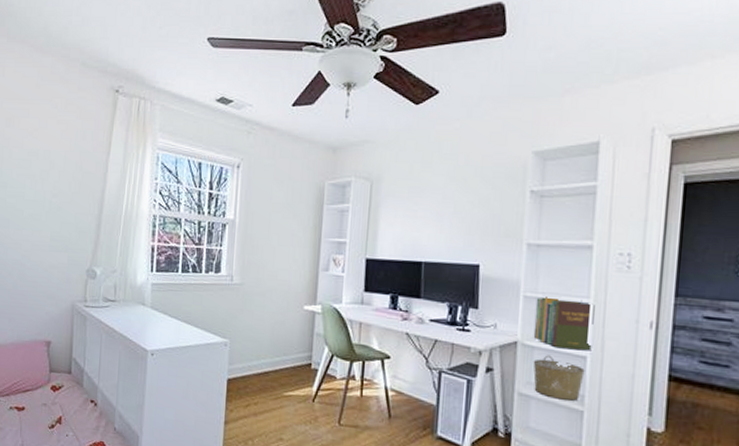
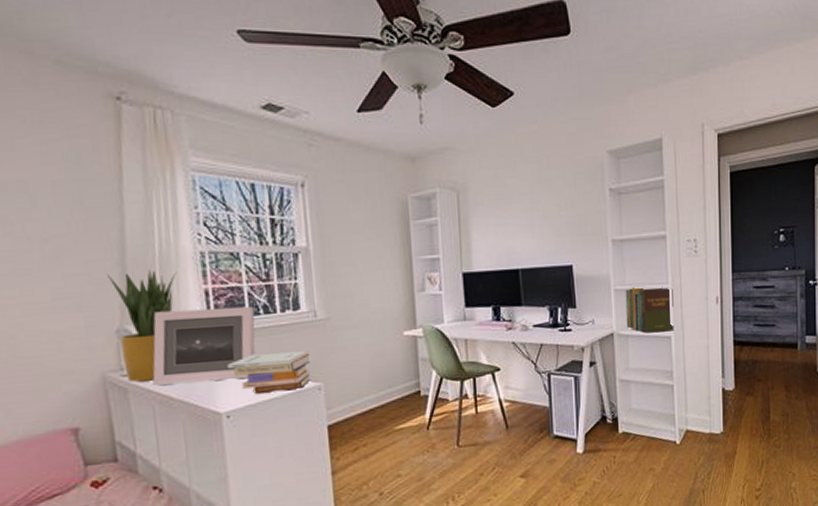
planter: none [87,225,134,314] -> present [106,270,176,382]
picture frame: none [104,259,186,324] -> present [152,306,256,385]
books: none [159,306,223,342] -> present [228,351,310,394]
basket: present [533,355,585,401] -> none [628,340,671,379]

